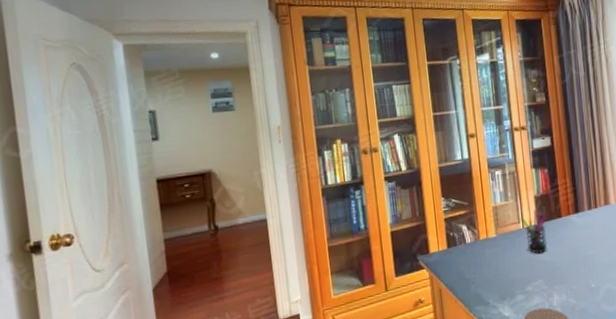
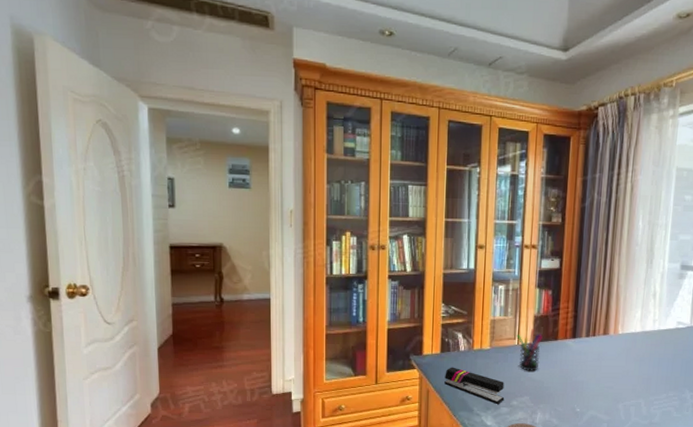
stapler: none [455,261,519,293] -> present [444,367,505,404]

